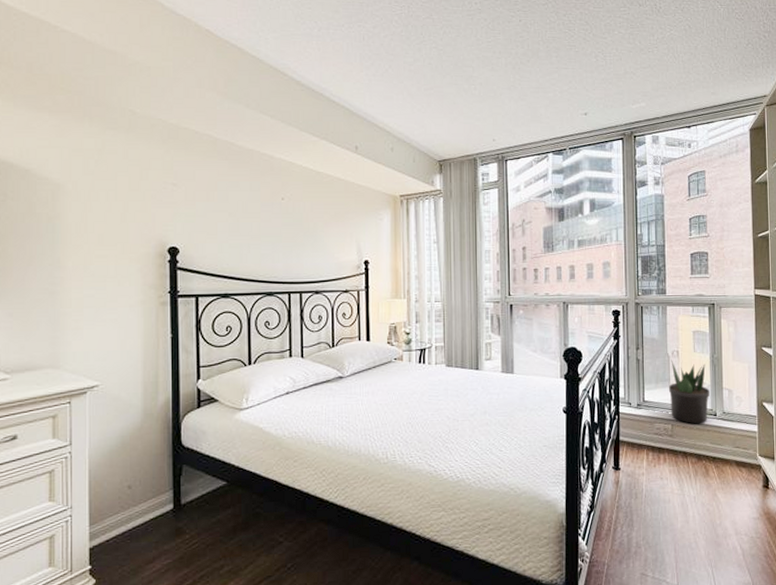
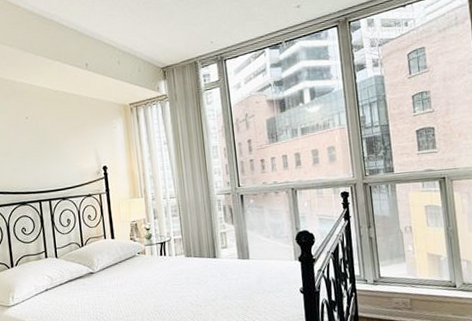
planter: present [668,359,710,424] -> none [403,235,448,297]

